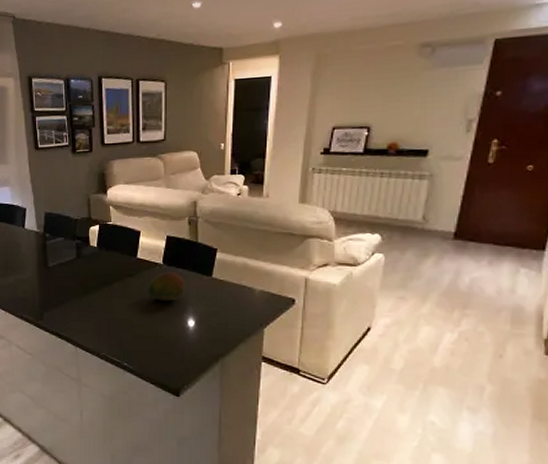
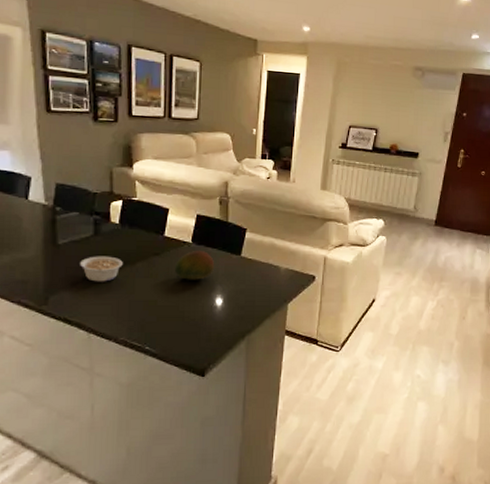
legume: none [67,277,102,301] -> present [80,256,123,282]

